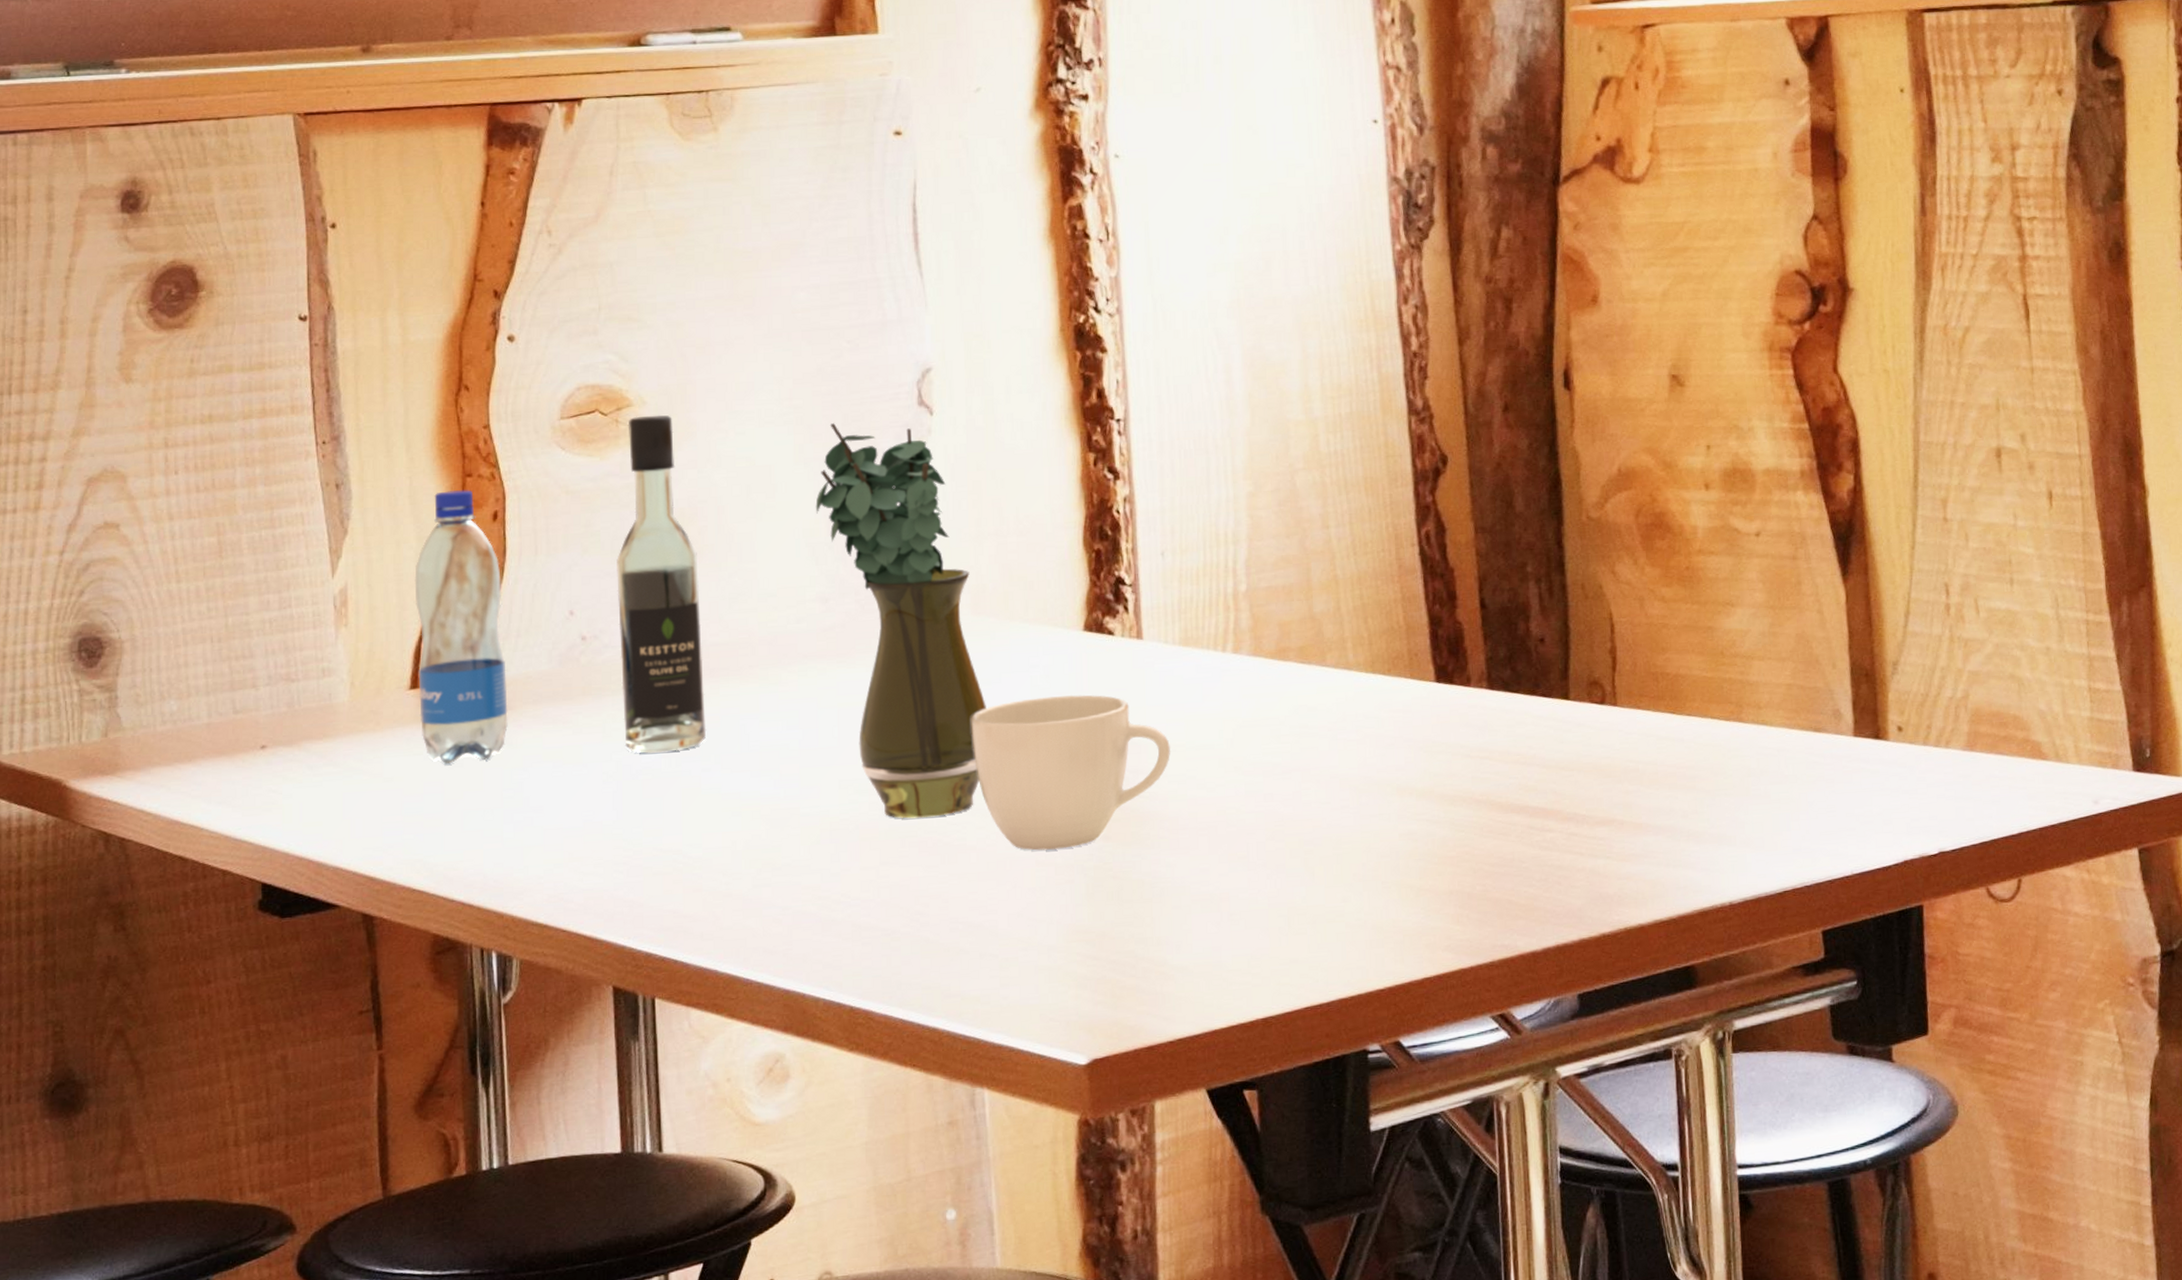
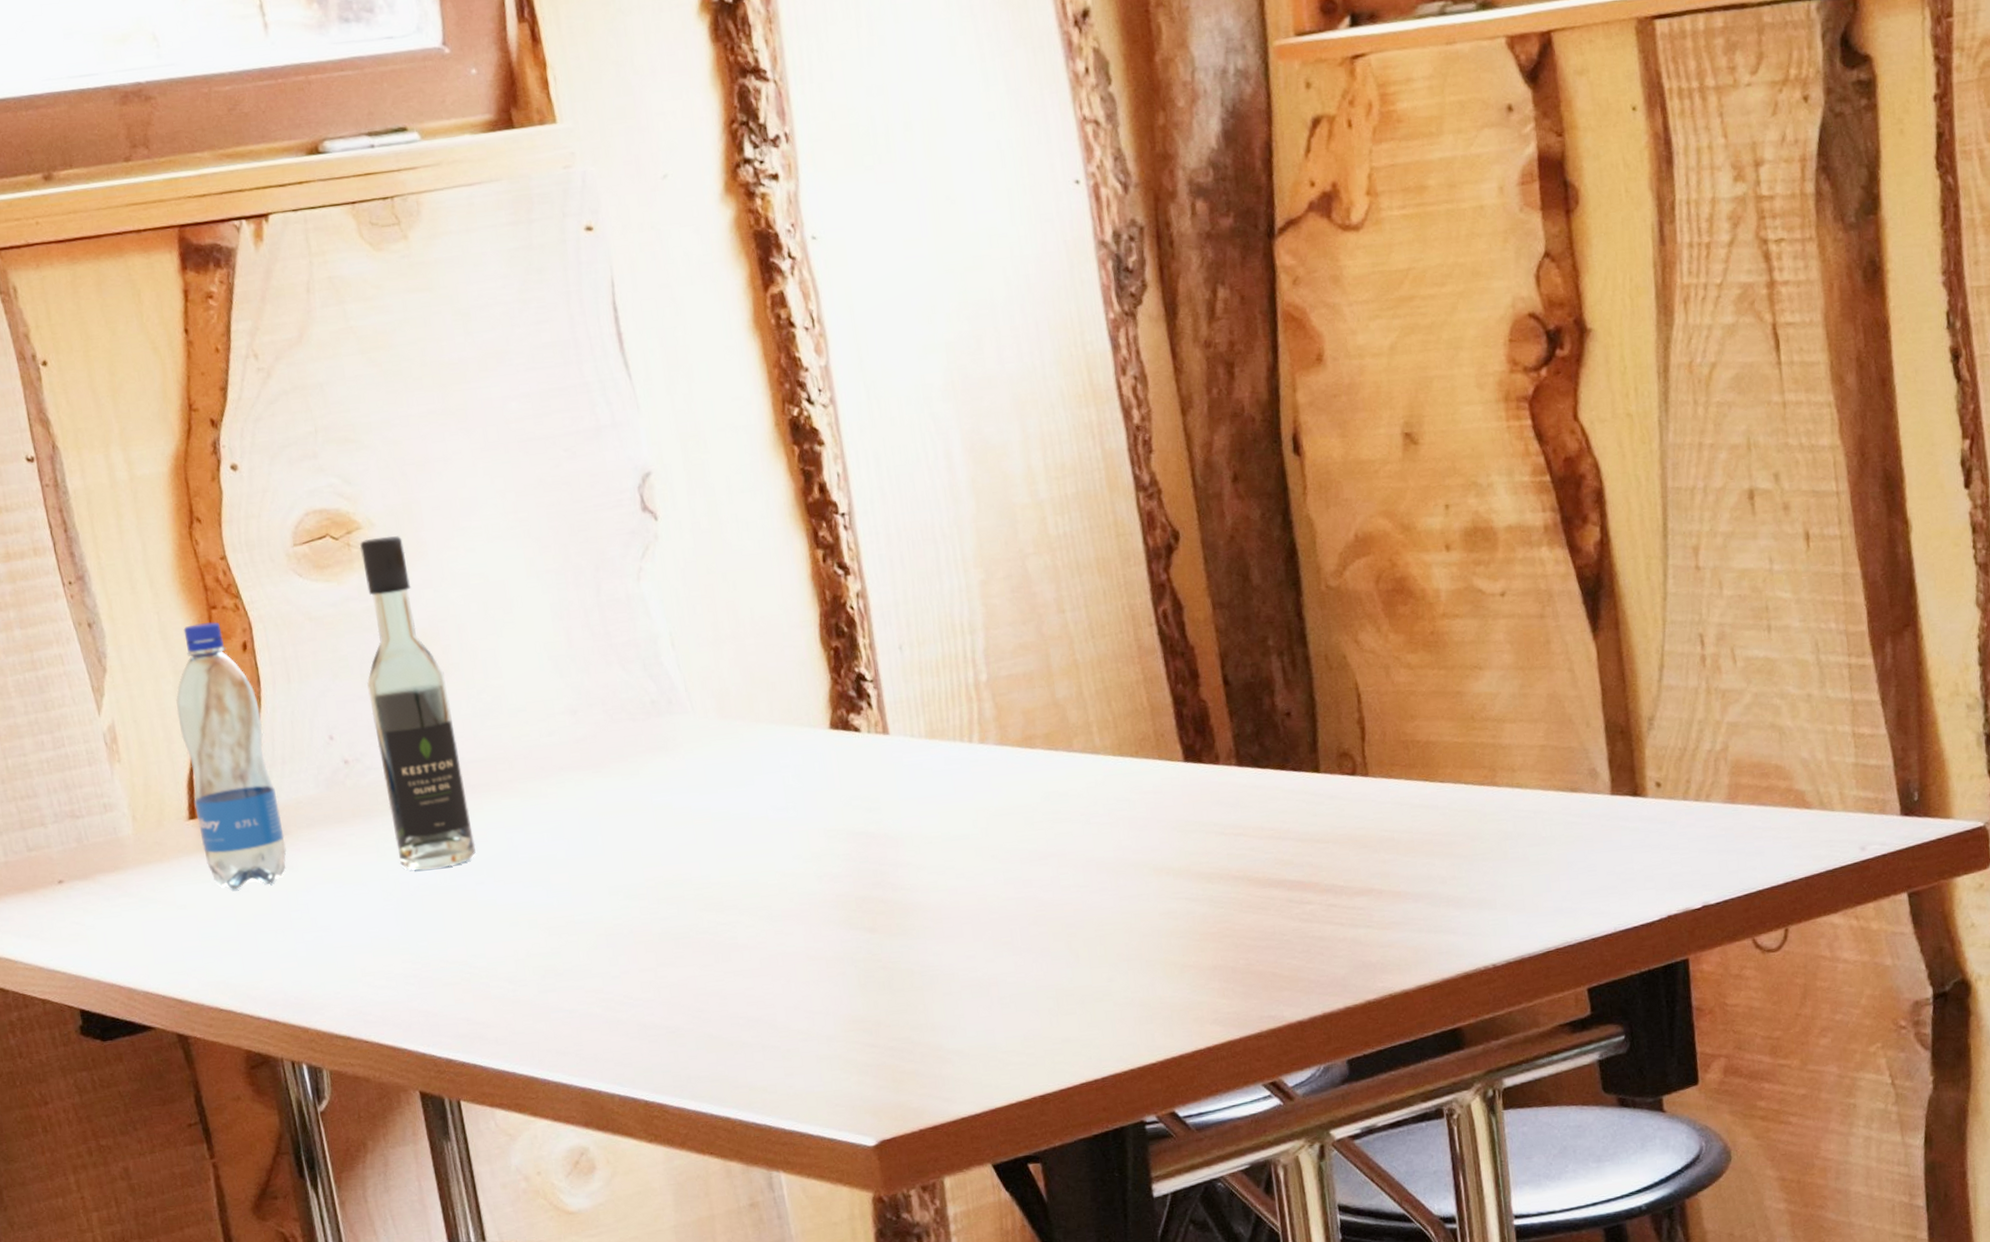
vase: present [815,422,988,819] -> none [552,533,744,922]
cup: present [970,695,1170,851] -> none [728,791,927,946]

